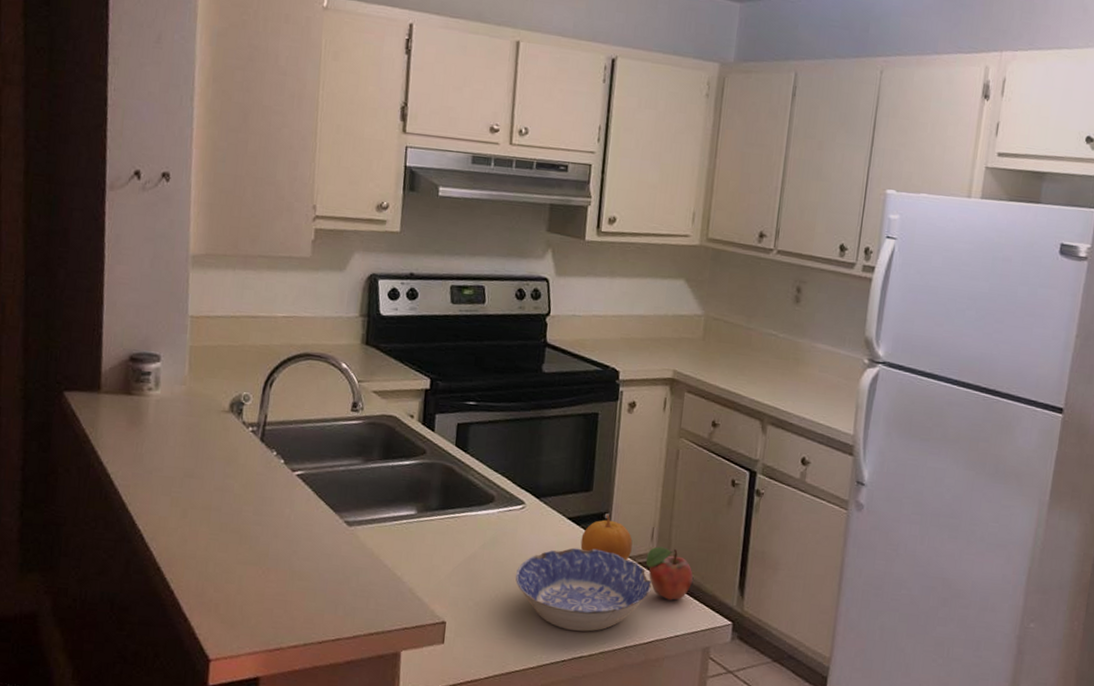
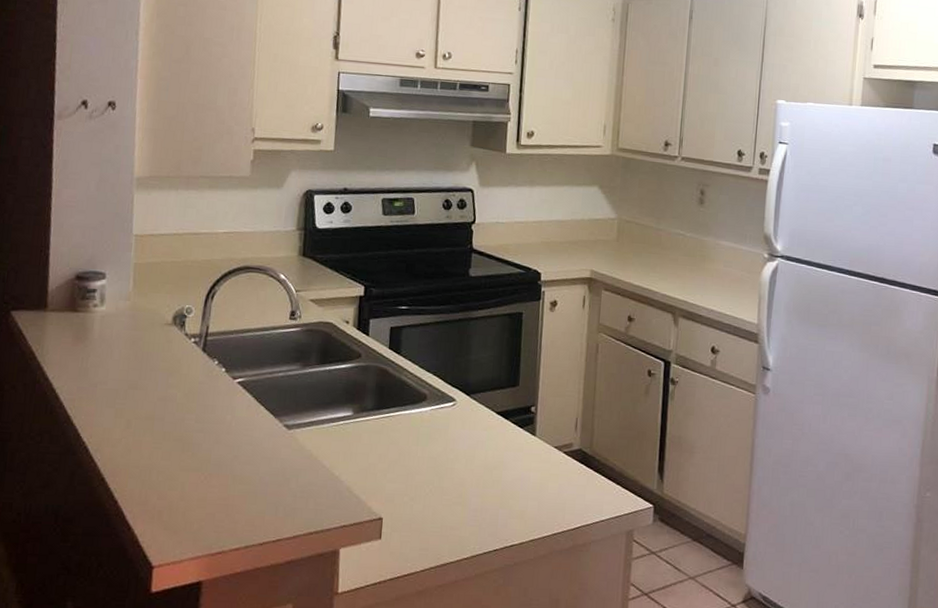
bowl: present [515,547,652,632] -> none [448,440,577,521]
fruit: present [580,515,633,561] -> none [509,408,558,451]
fruit: present [645,546,693,600] -> none [570,436,615,487]

